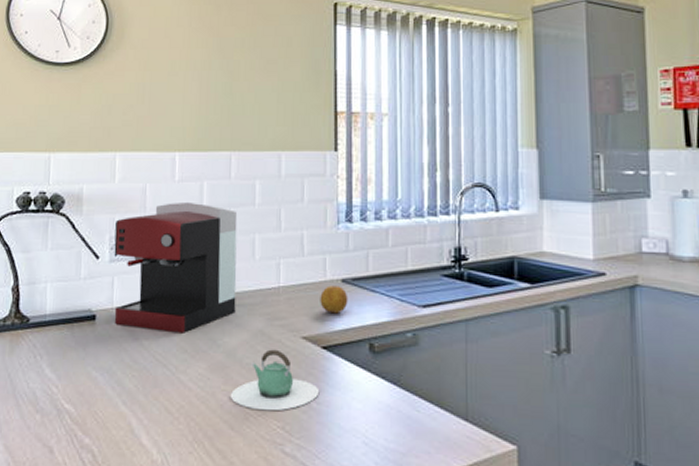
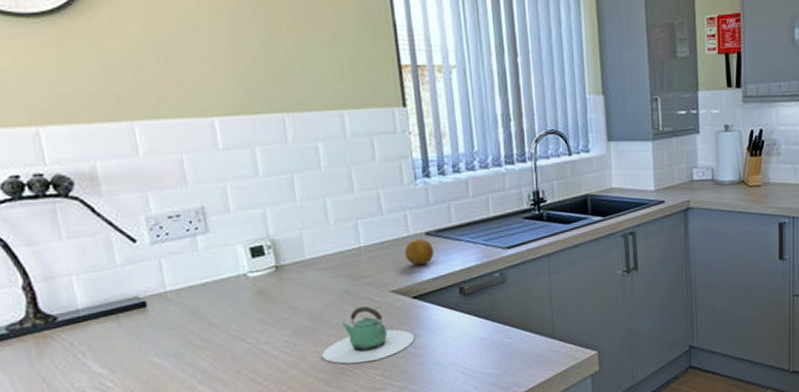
coffee maker: present [114,201,238,333] -> none [150,170,315,308]

